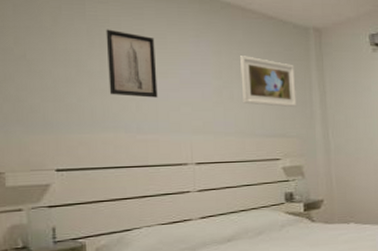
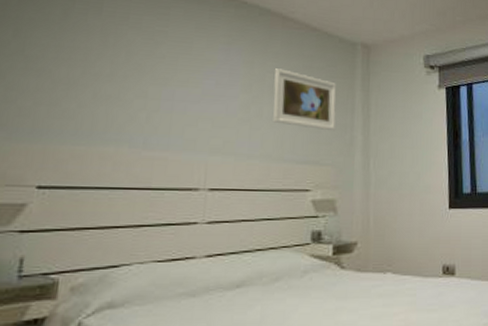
wall art: present [105,29,158,98] -> none [116,28,179,109]

